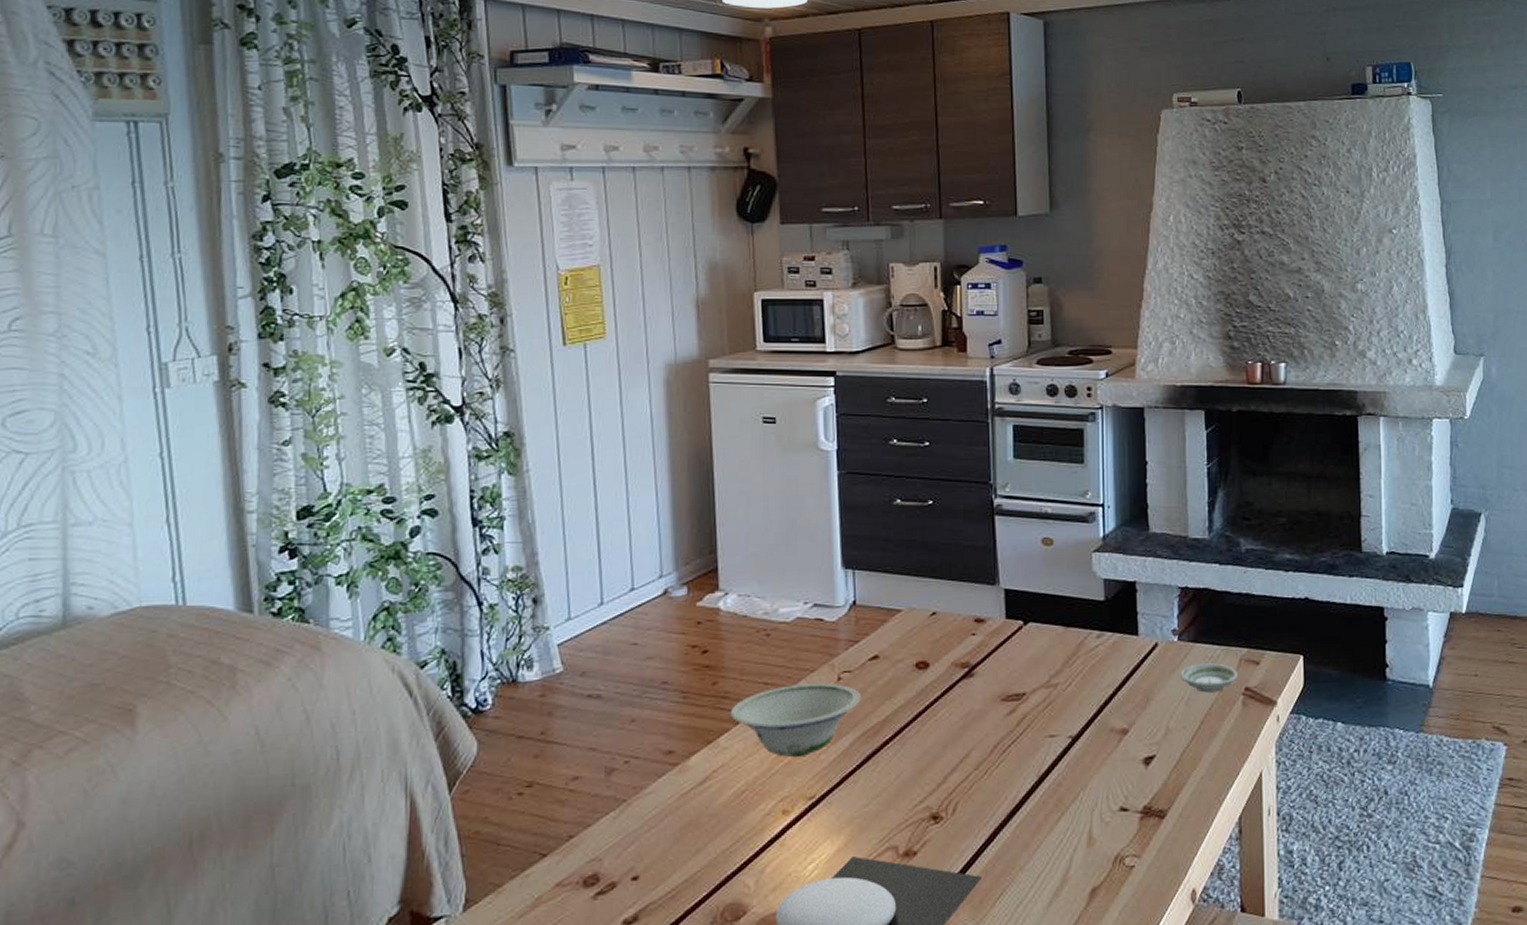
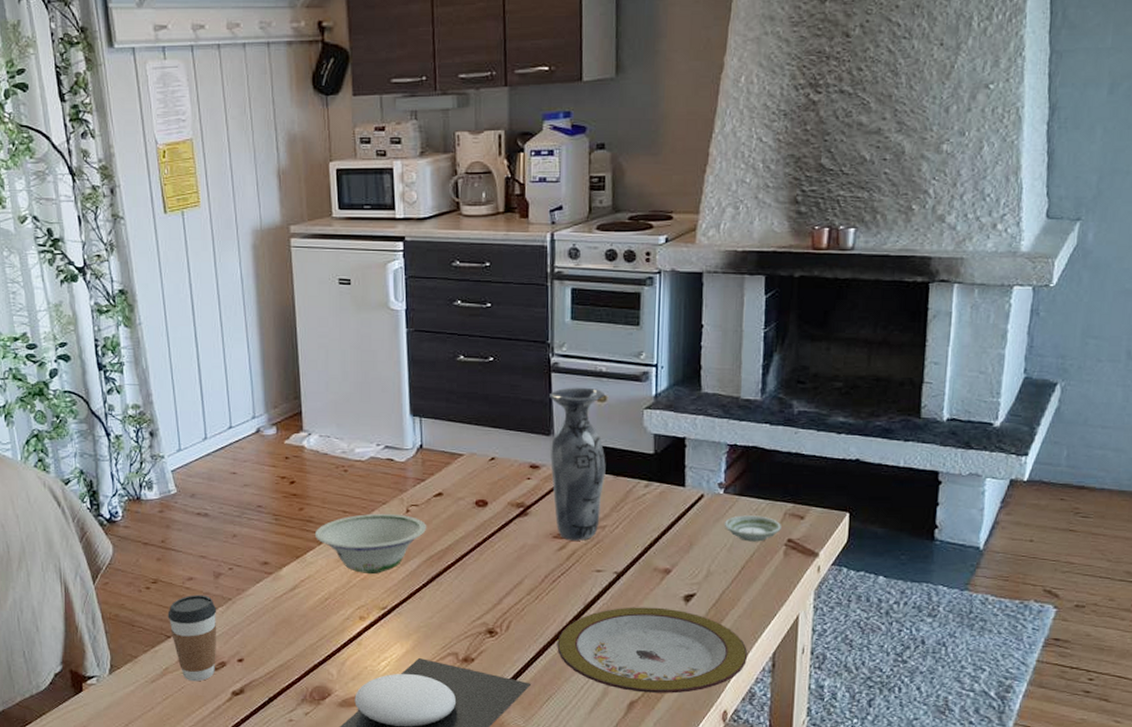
coffee cup: none [544,797,608,912] -> present [167,594,217,682]
vase: none [994,530,1055,703] -> present [550,387,606,541]
plate: none [1009,774,1214,877] -> present [557,607,748,694]

